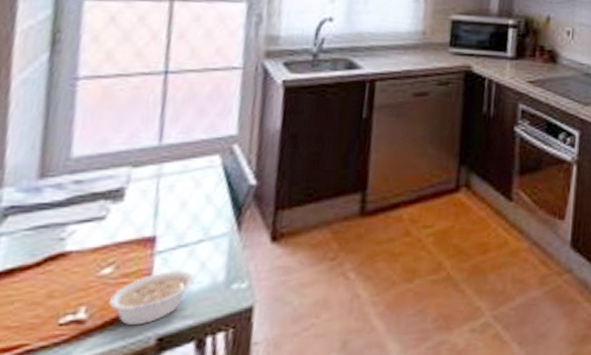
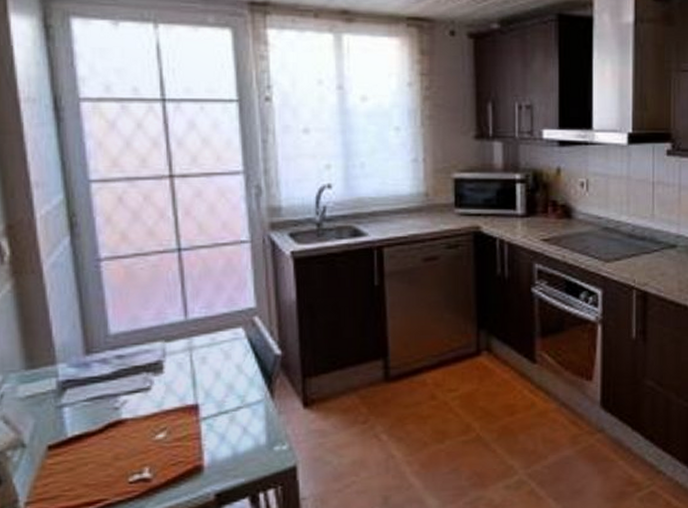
legume: present [108,269,204,325] -> none [167,434,248,483]

